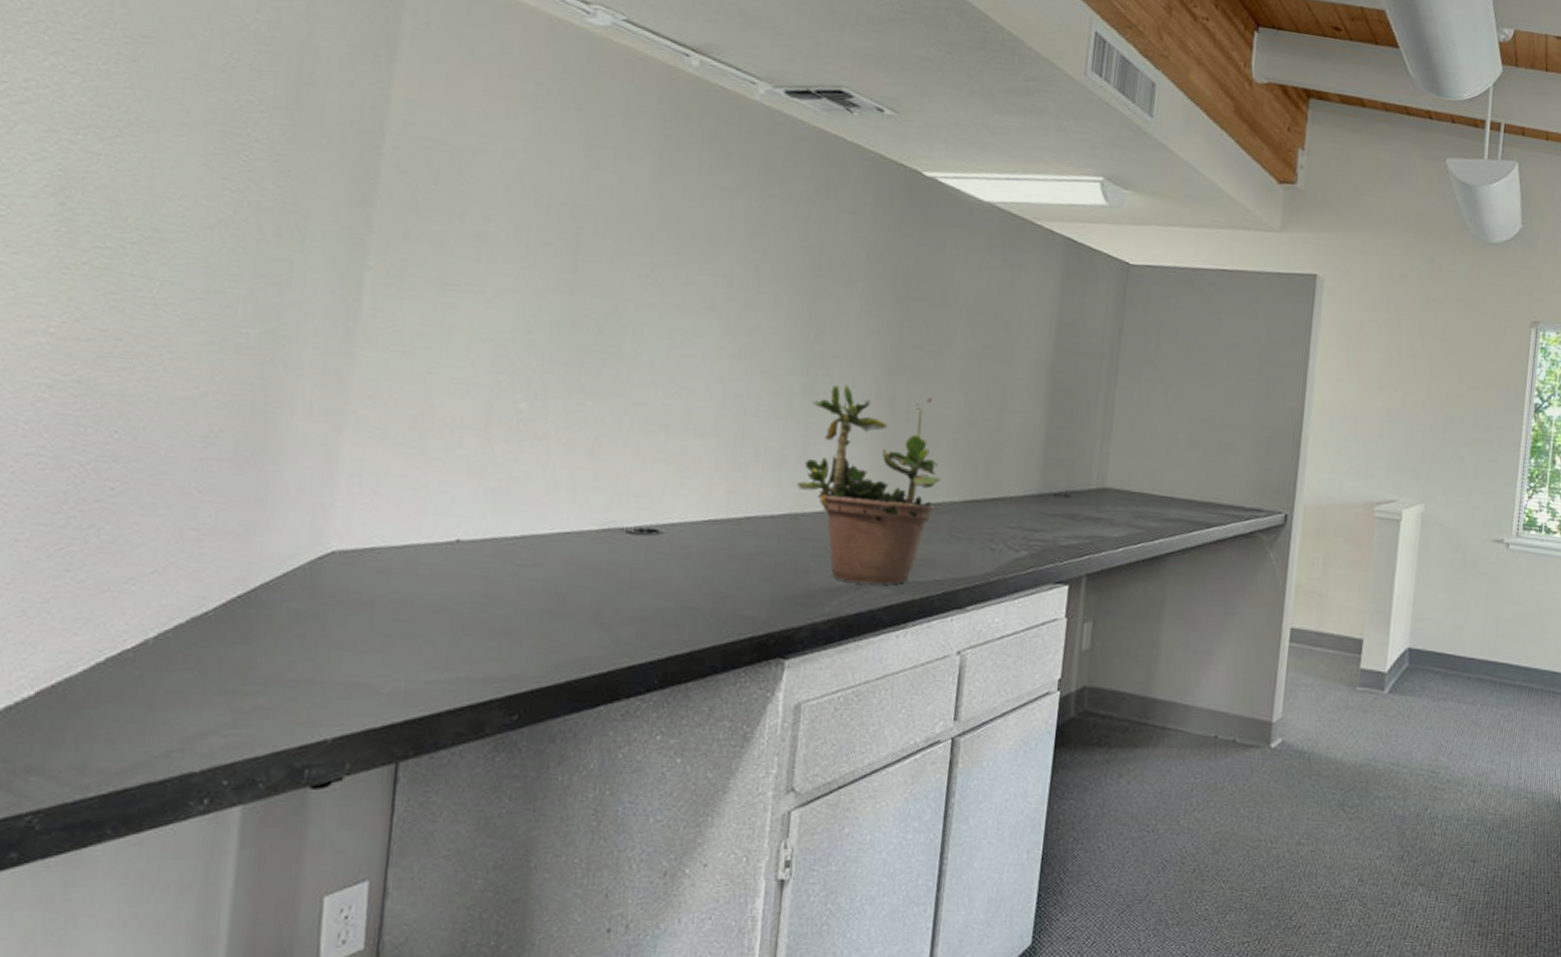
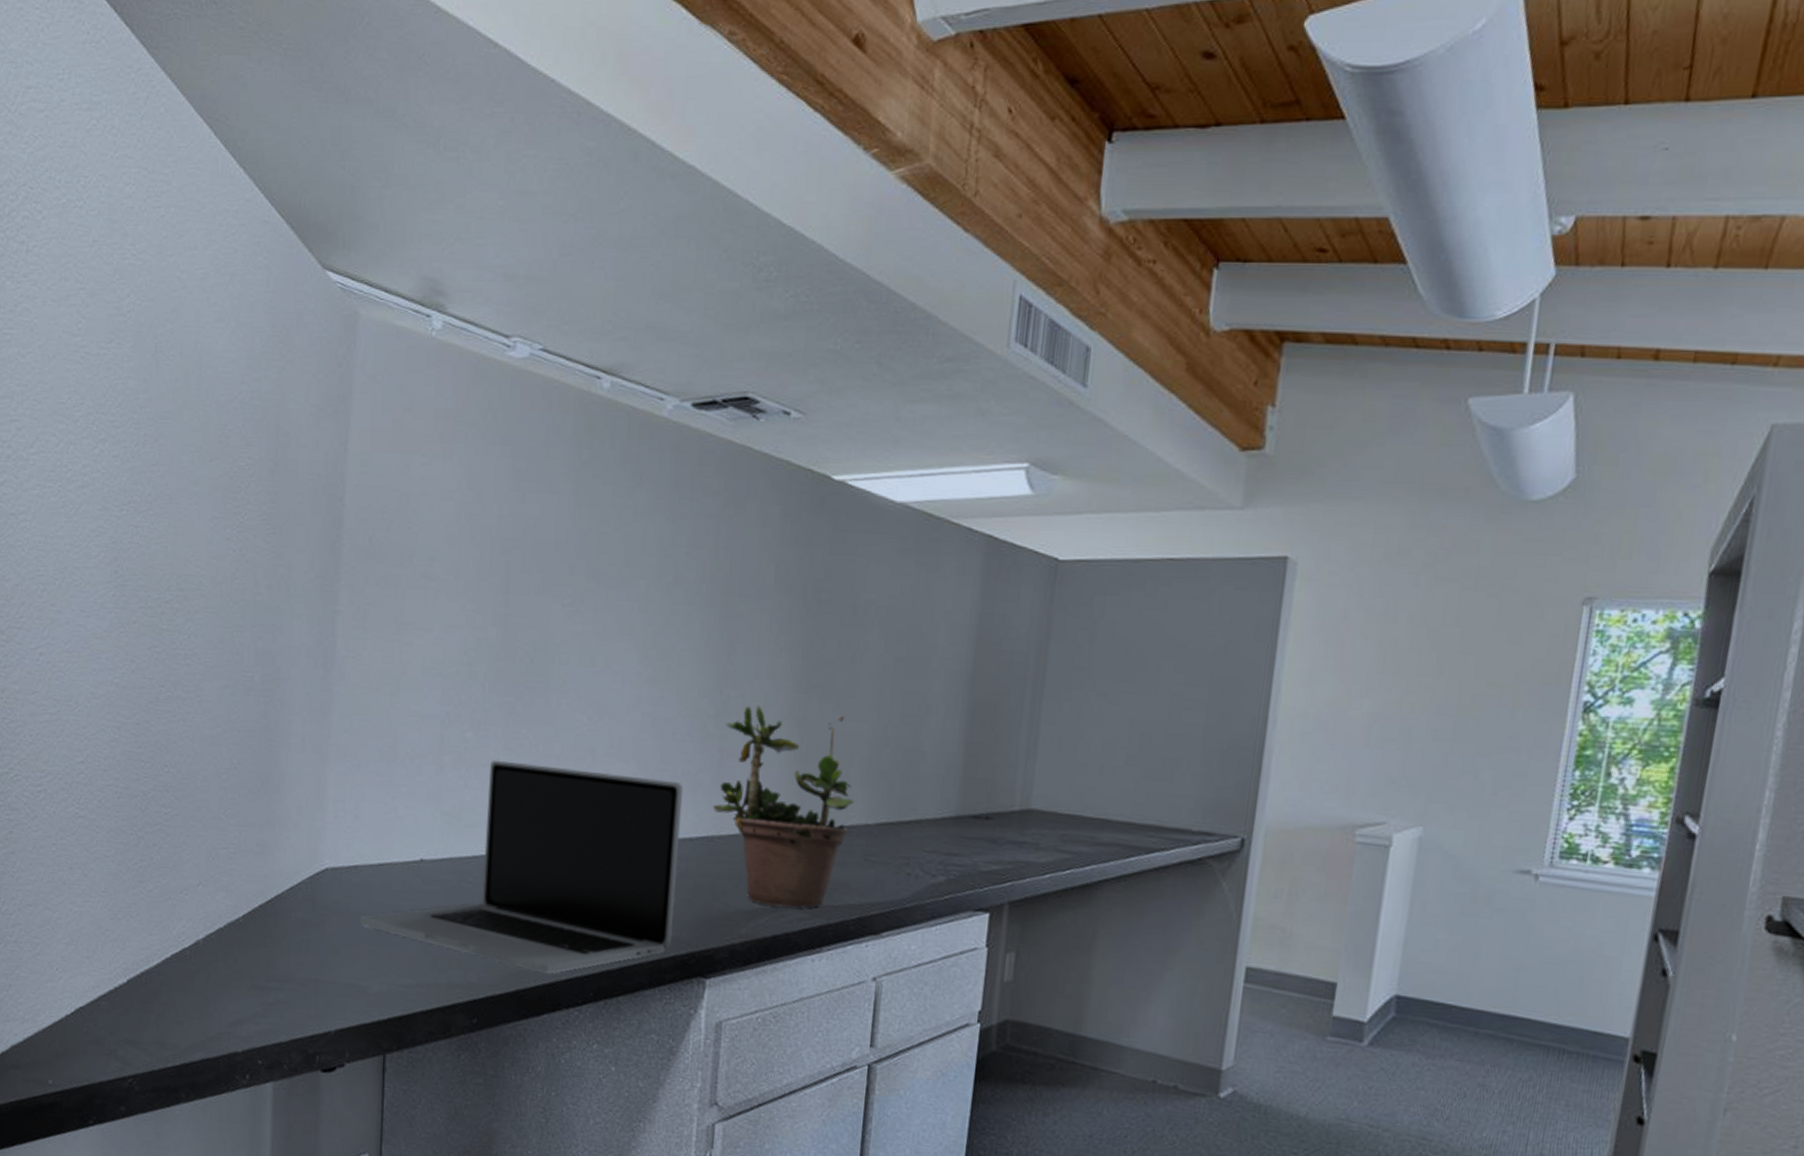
laptop: none [373,432,766,662] -> present [360,760,684,974]

